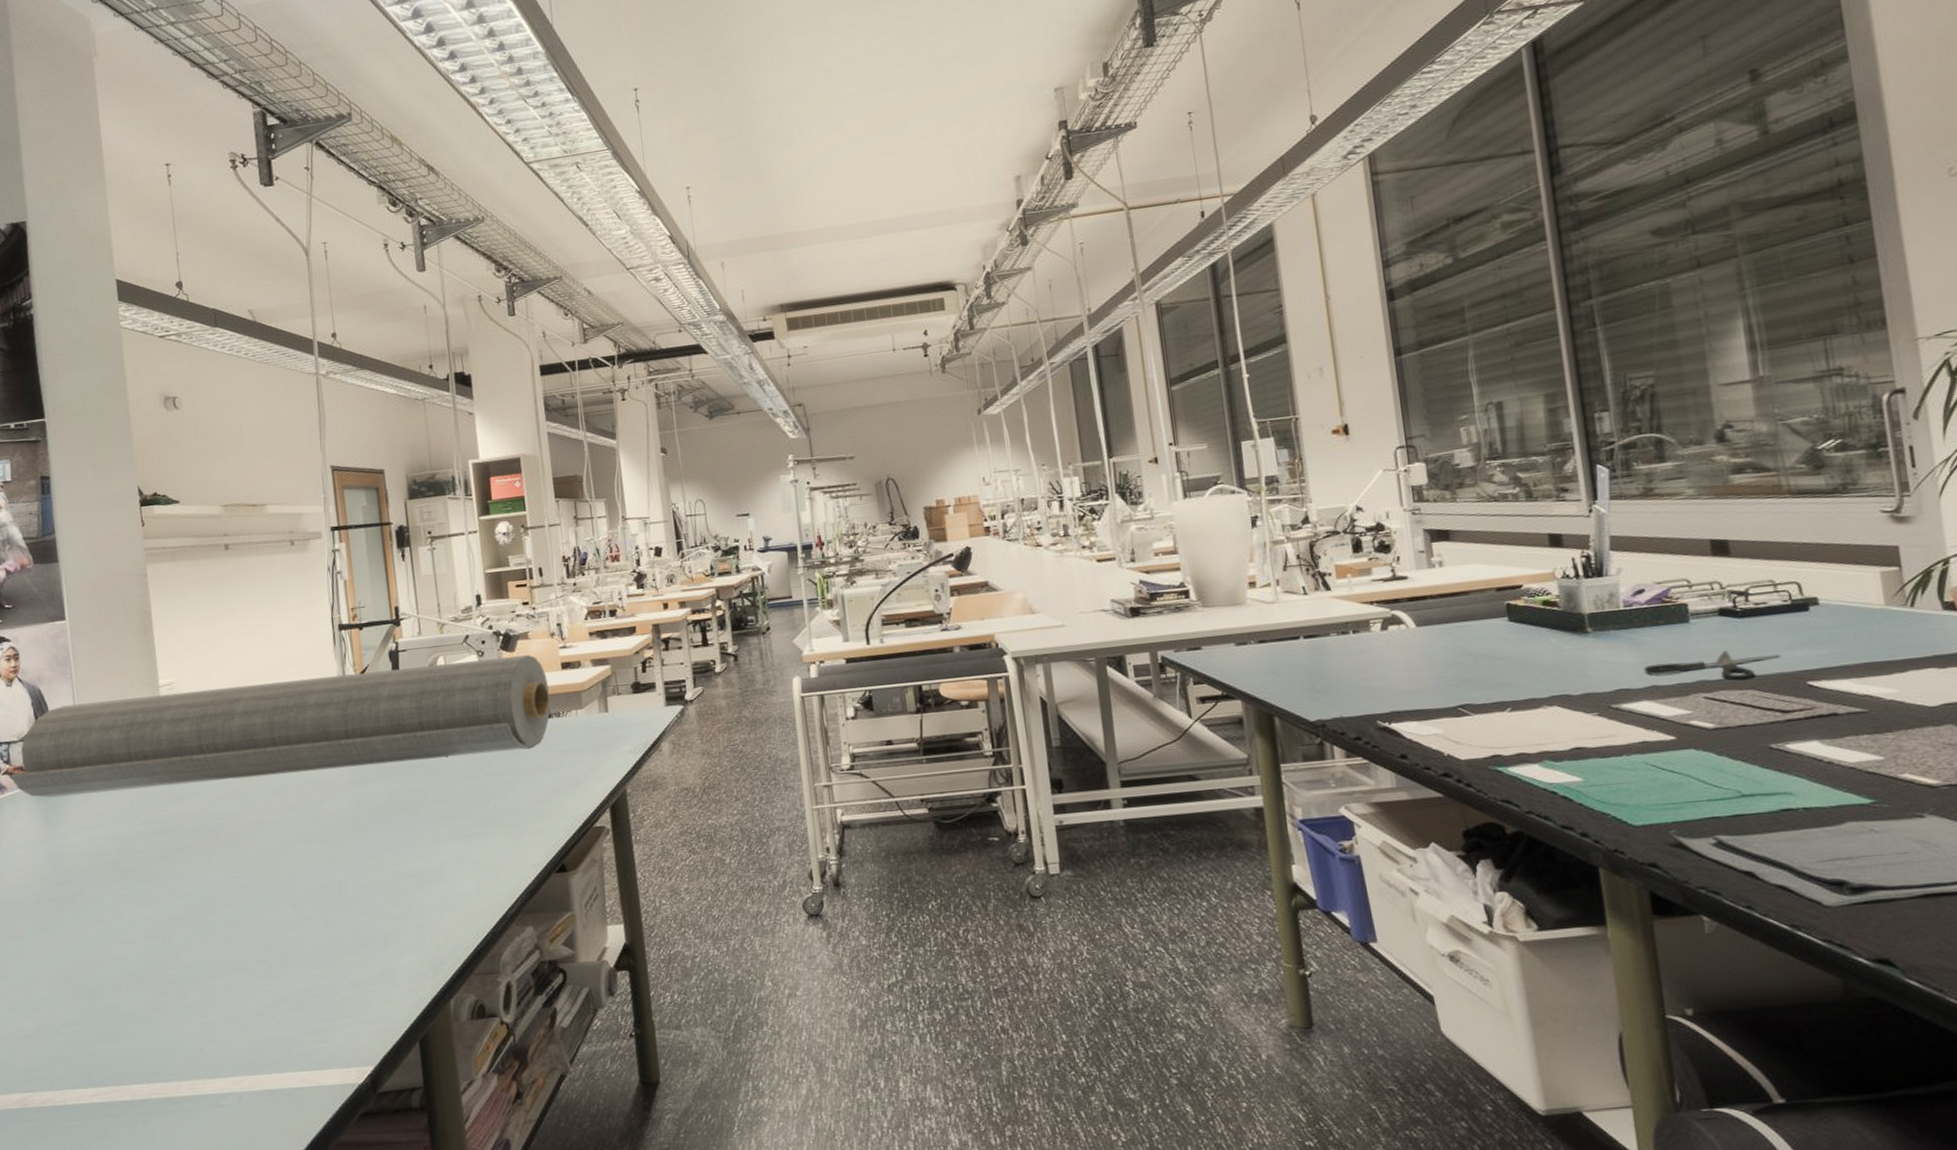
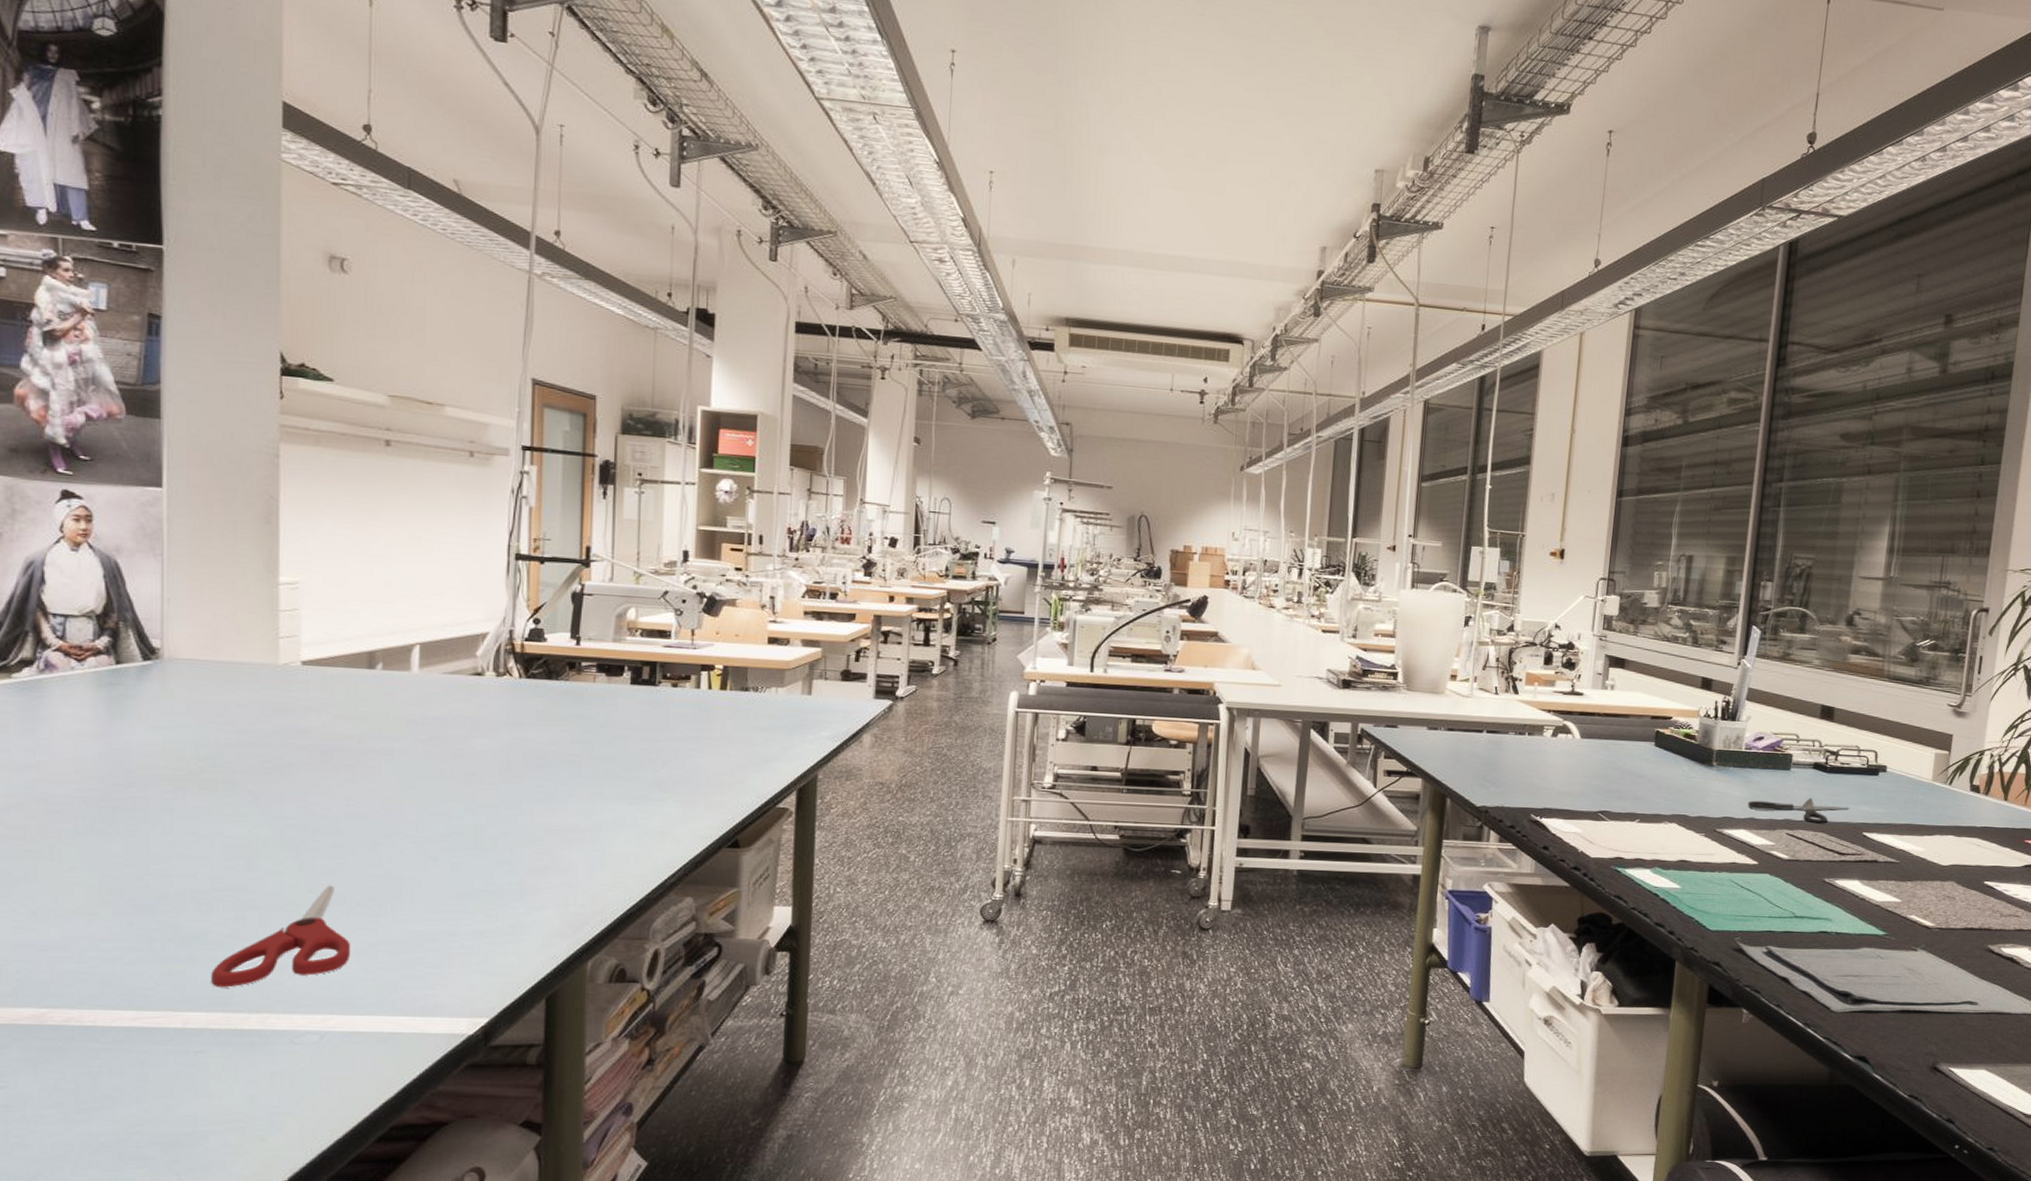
fabric roll: present [10,655,551,798] -> none [64,585,751,719]
scissors: none [147,953,253,1060] -> present [211,885,350,988]

